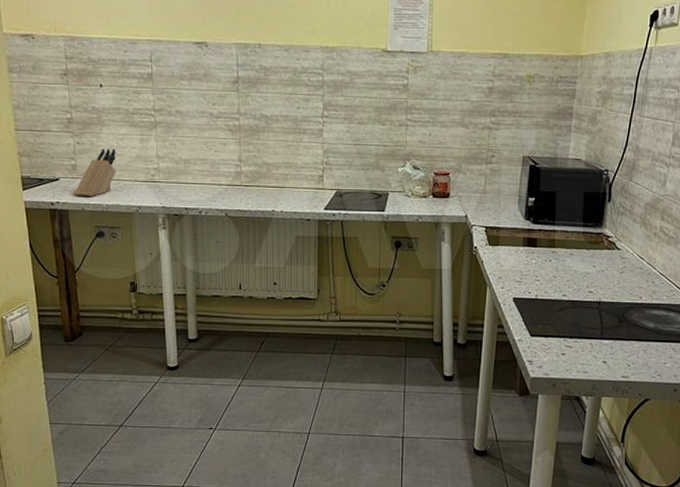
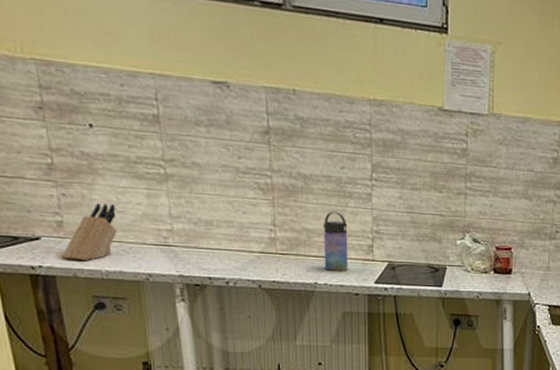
water bottle: none [281,147,302,199] -> present [323,211,348,271]

